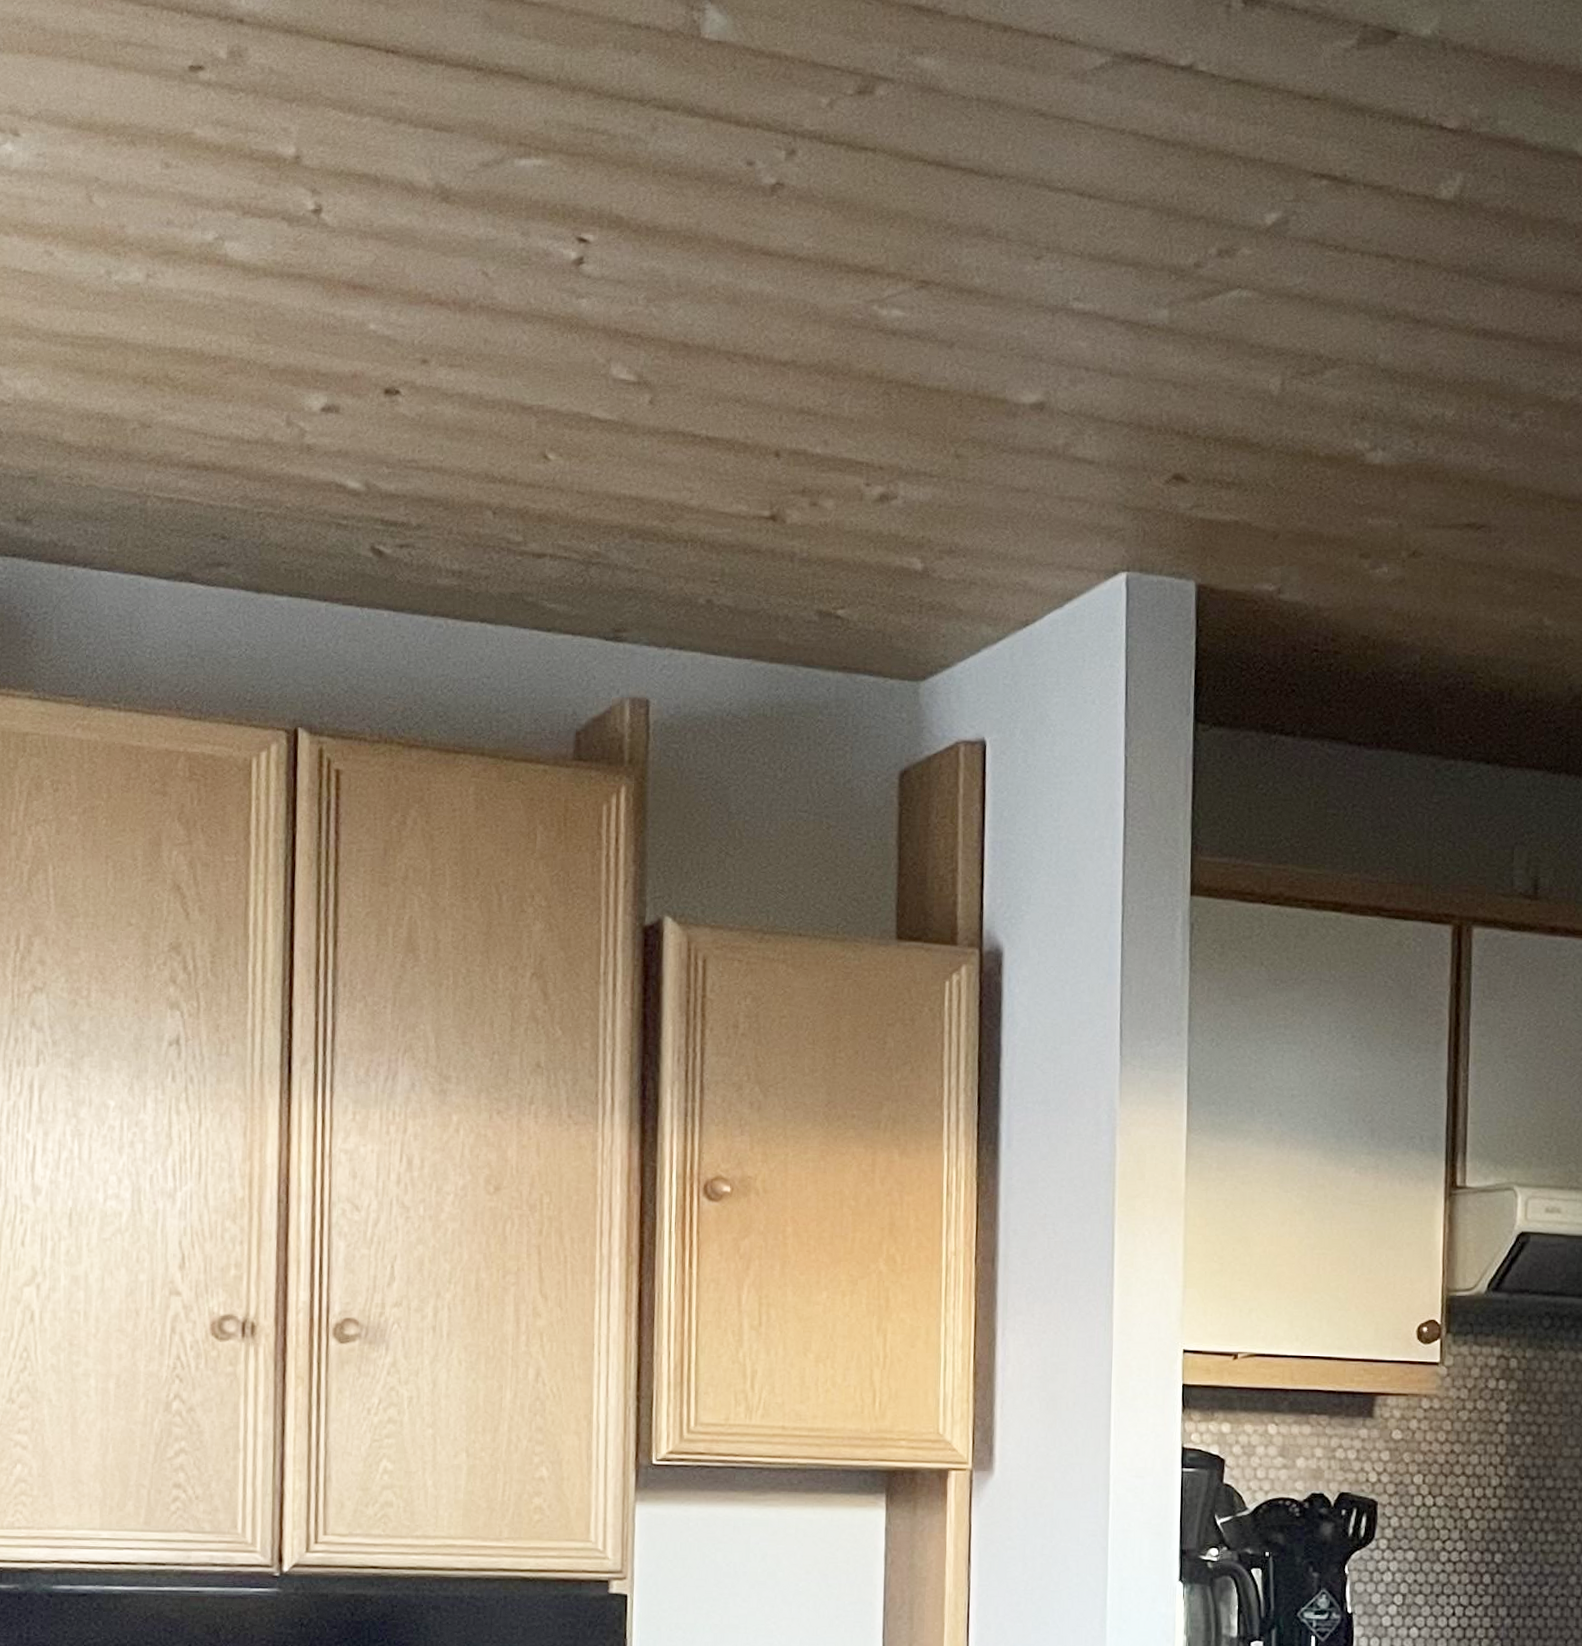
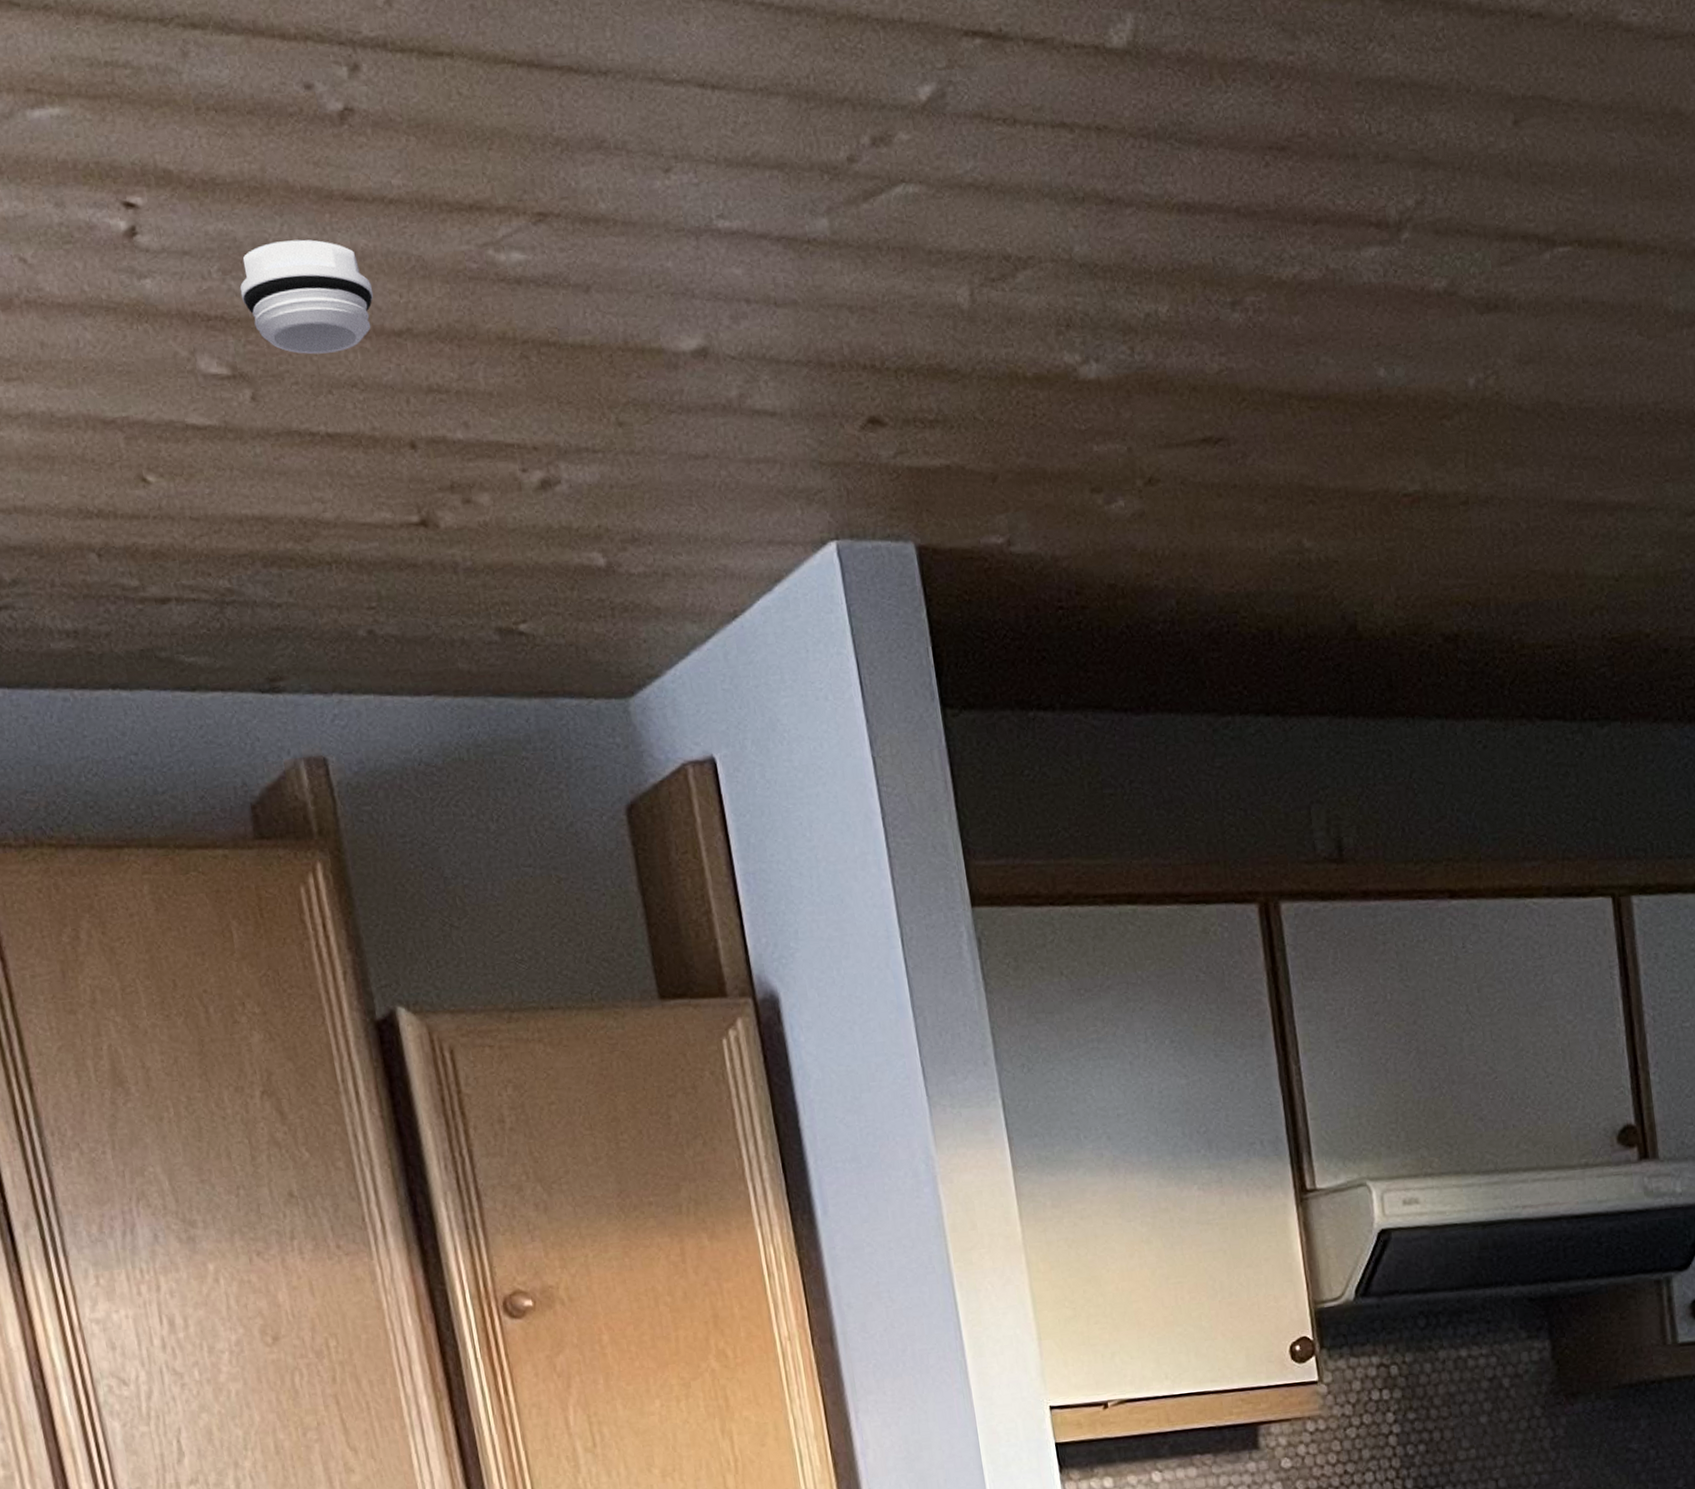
smoke detector: none [658,281,770,373] -> present [239,239,374,355]

